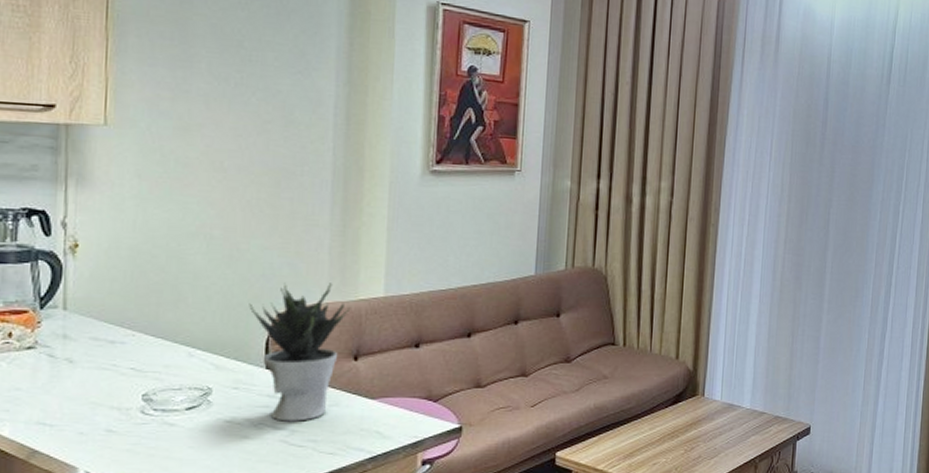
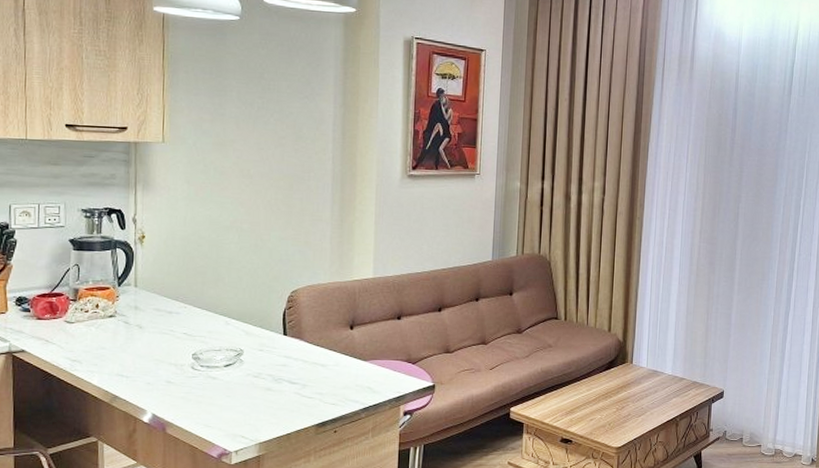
potted plant: present [249,283,351,422] -> none [270,266,347,378]

